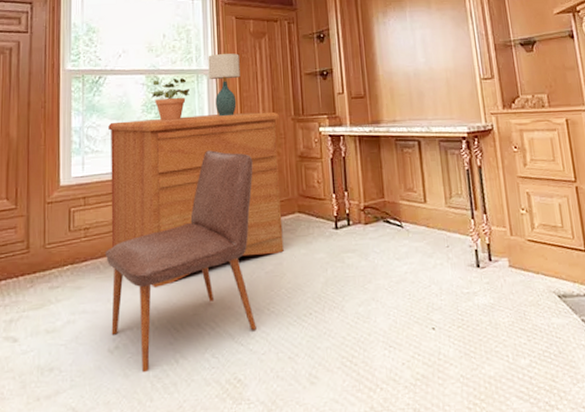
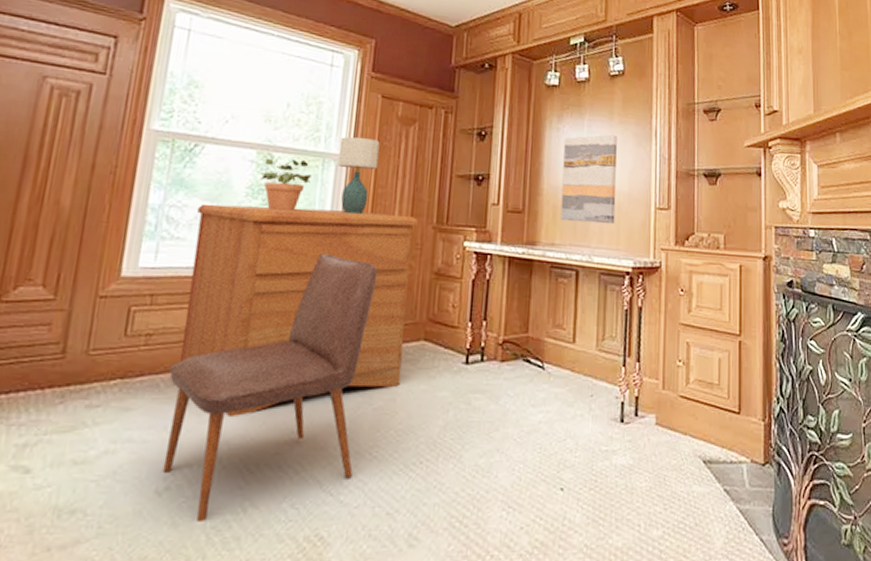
wall art: none [391,21,446,100] -> present [560,135,617,225]

